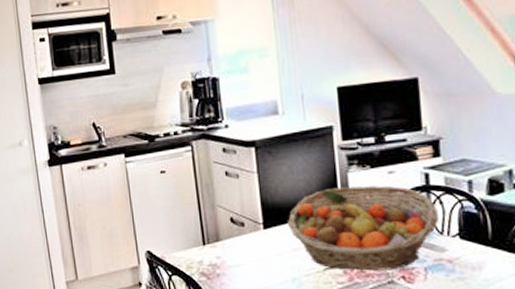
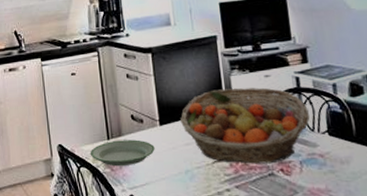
plate: none [183,245,258,275] -> present [90,139,155,167]

